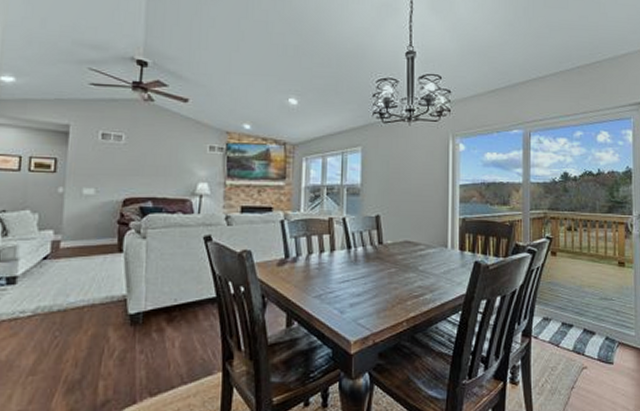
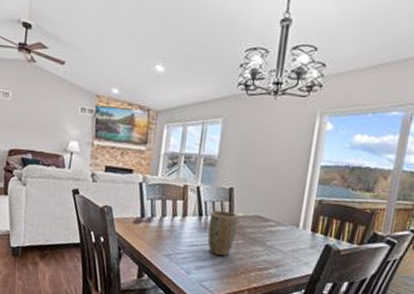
plant pot: none [358,241,388,289] -> present [207,210,238,256]

